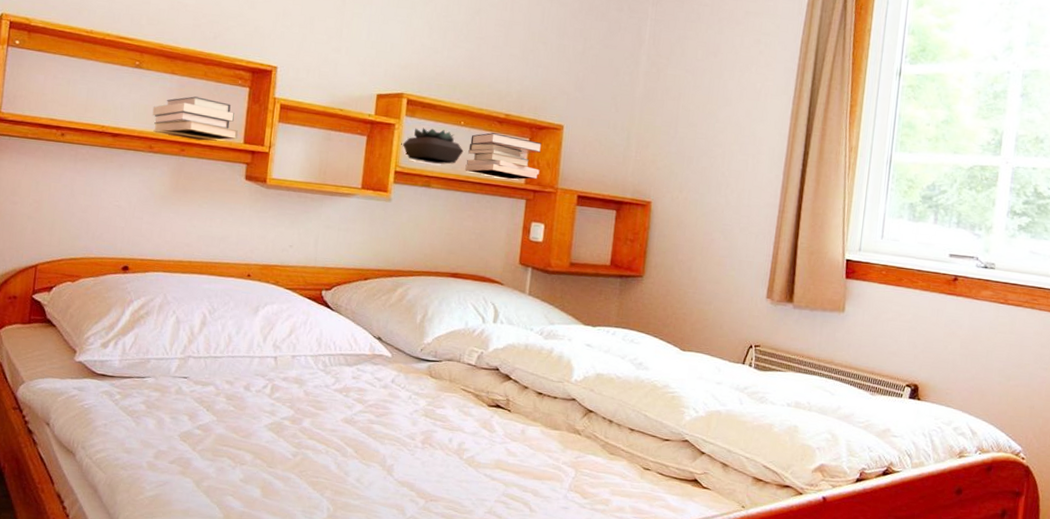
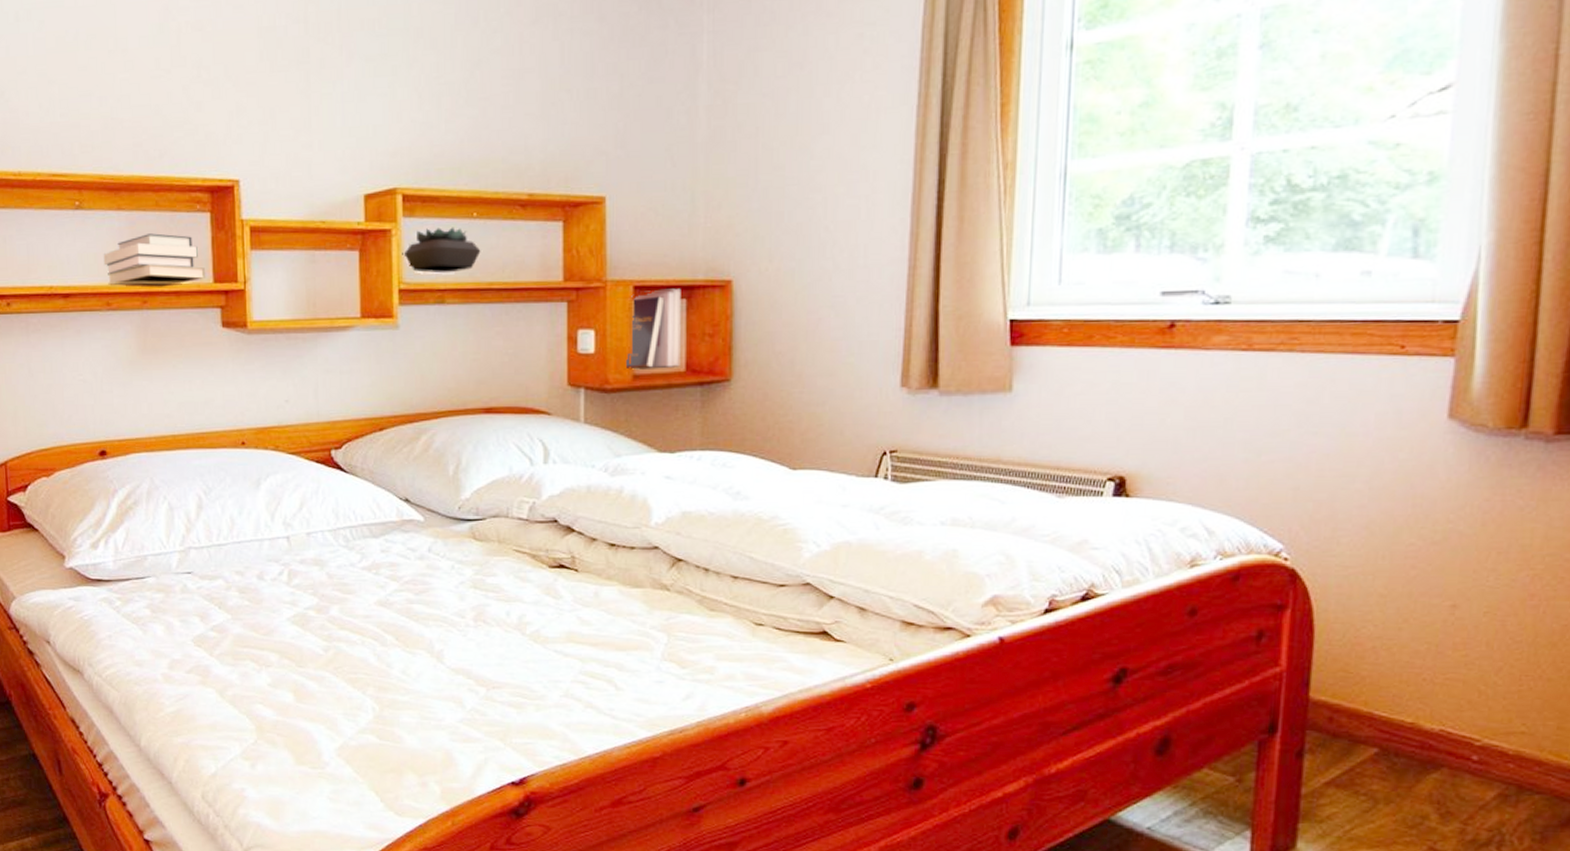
books: present [465,133,542,180] -> none [485,221,581,279]
books: none [563,200,613,262] -> present [624,288,681,370]

